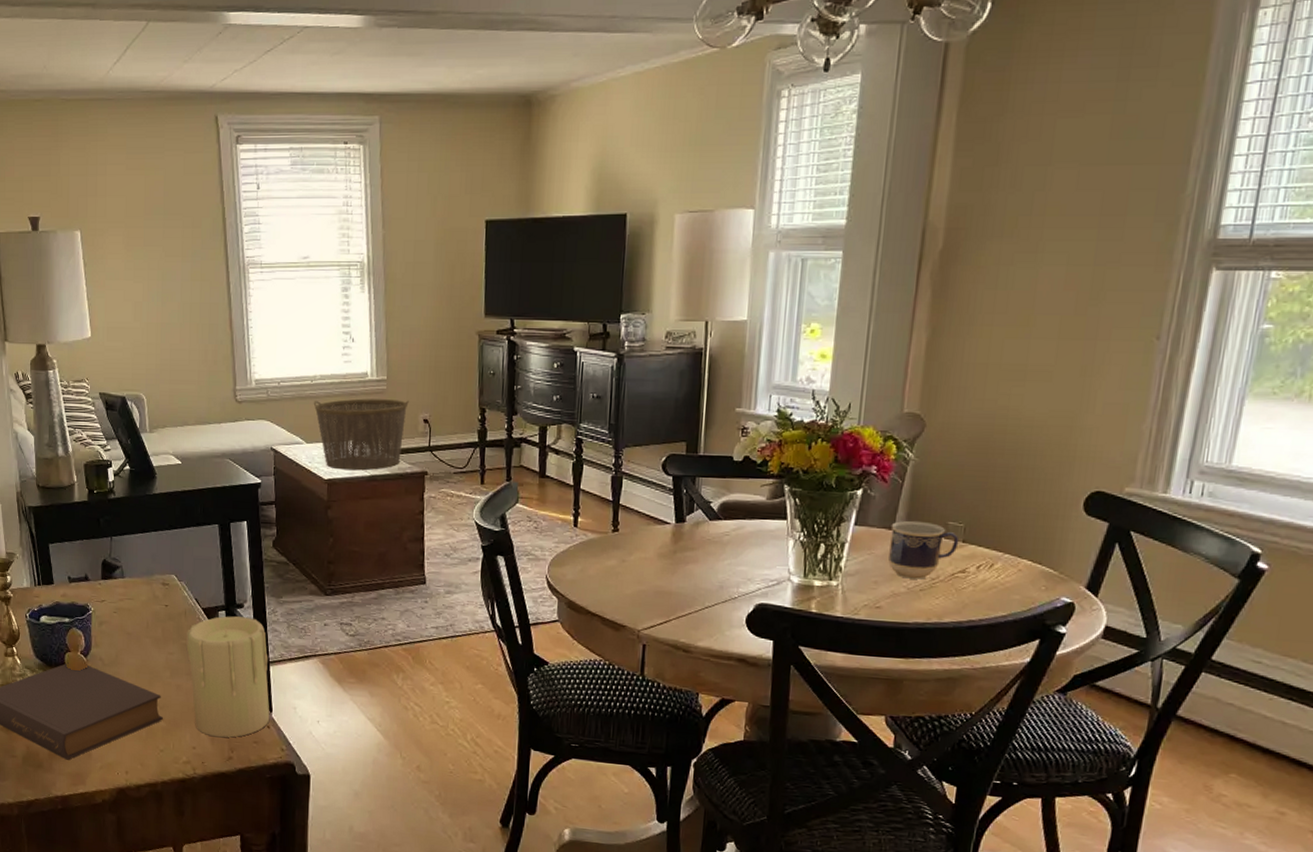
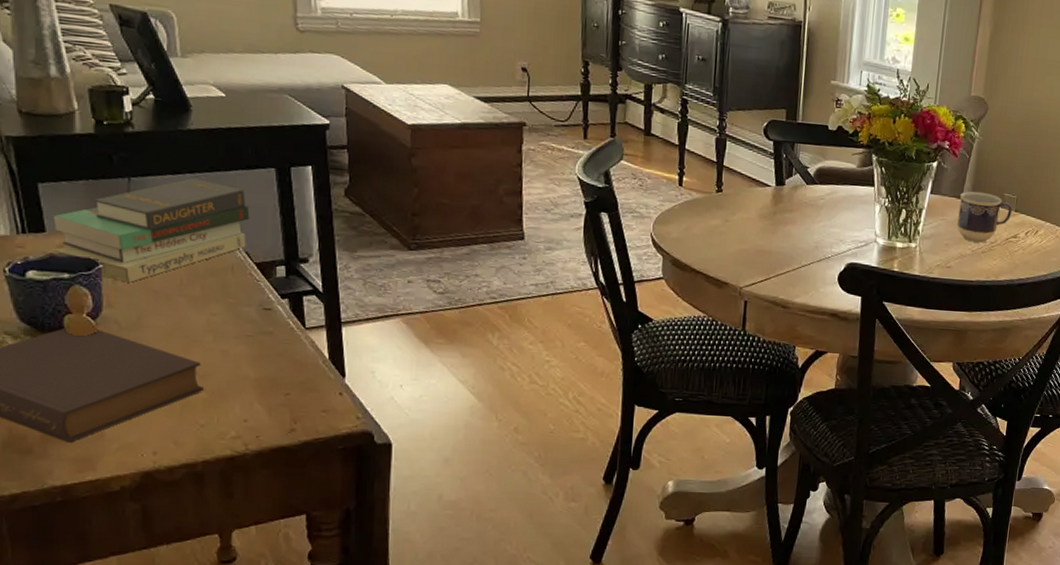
books: none [58,535,199,626] -> present [53,178,250,283]
candle: present [186,615,270,738] -> none [234,271,343,408]
basket: present [313,398,409,471] -> none [393,38,505,117]

